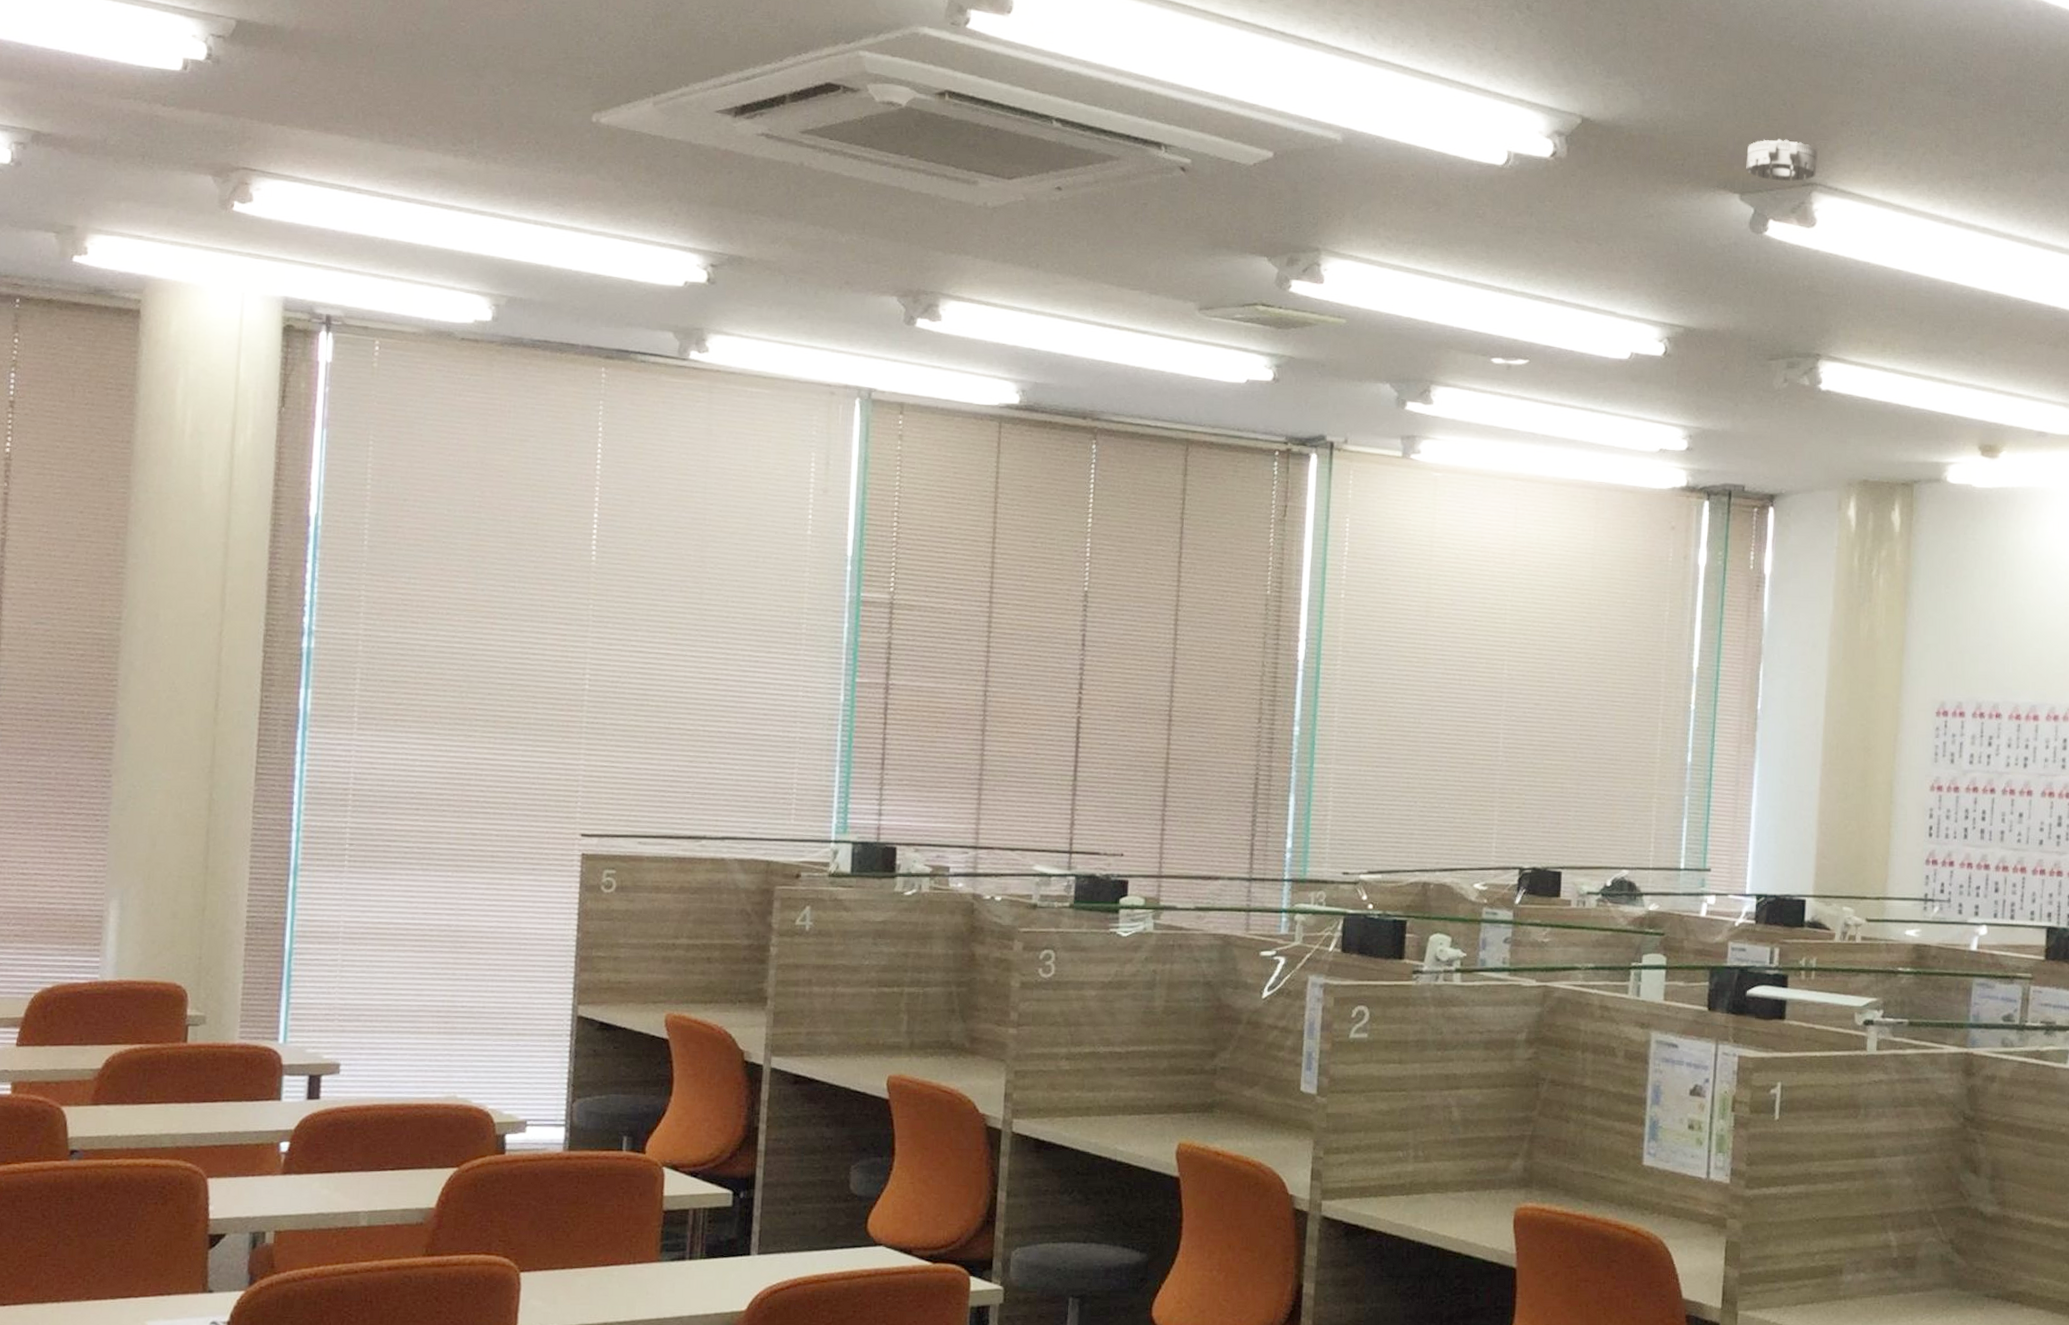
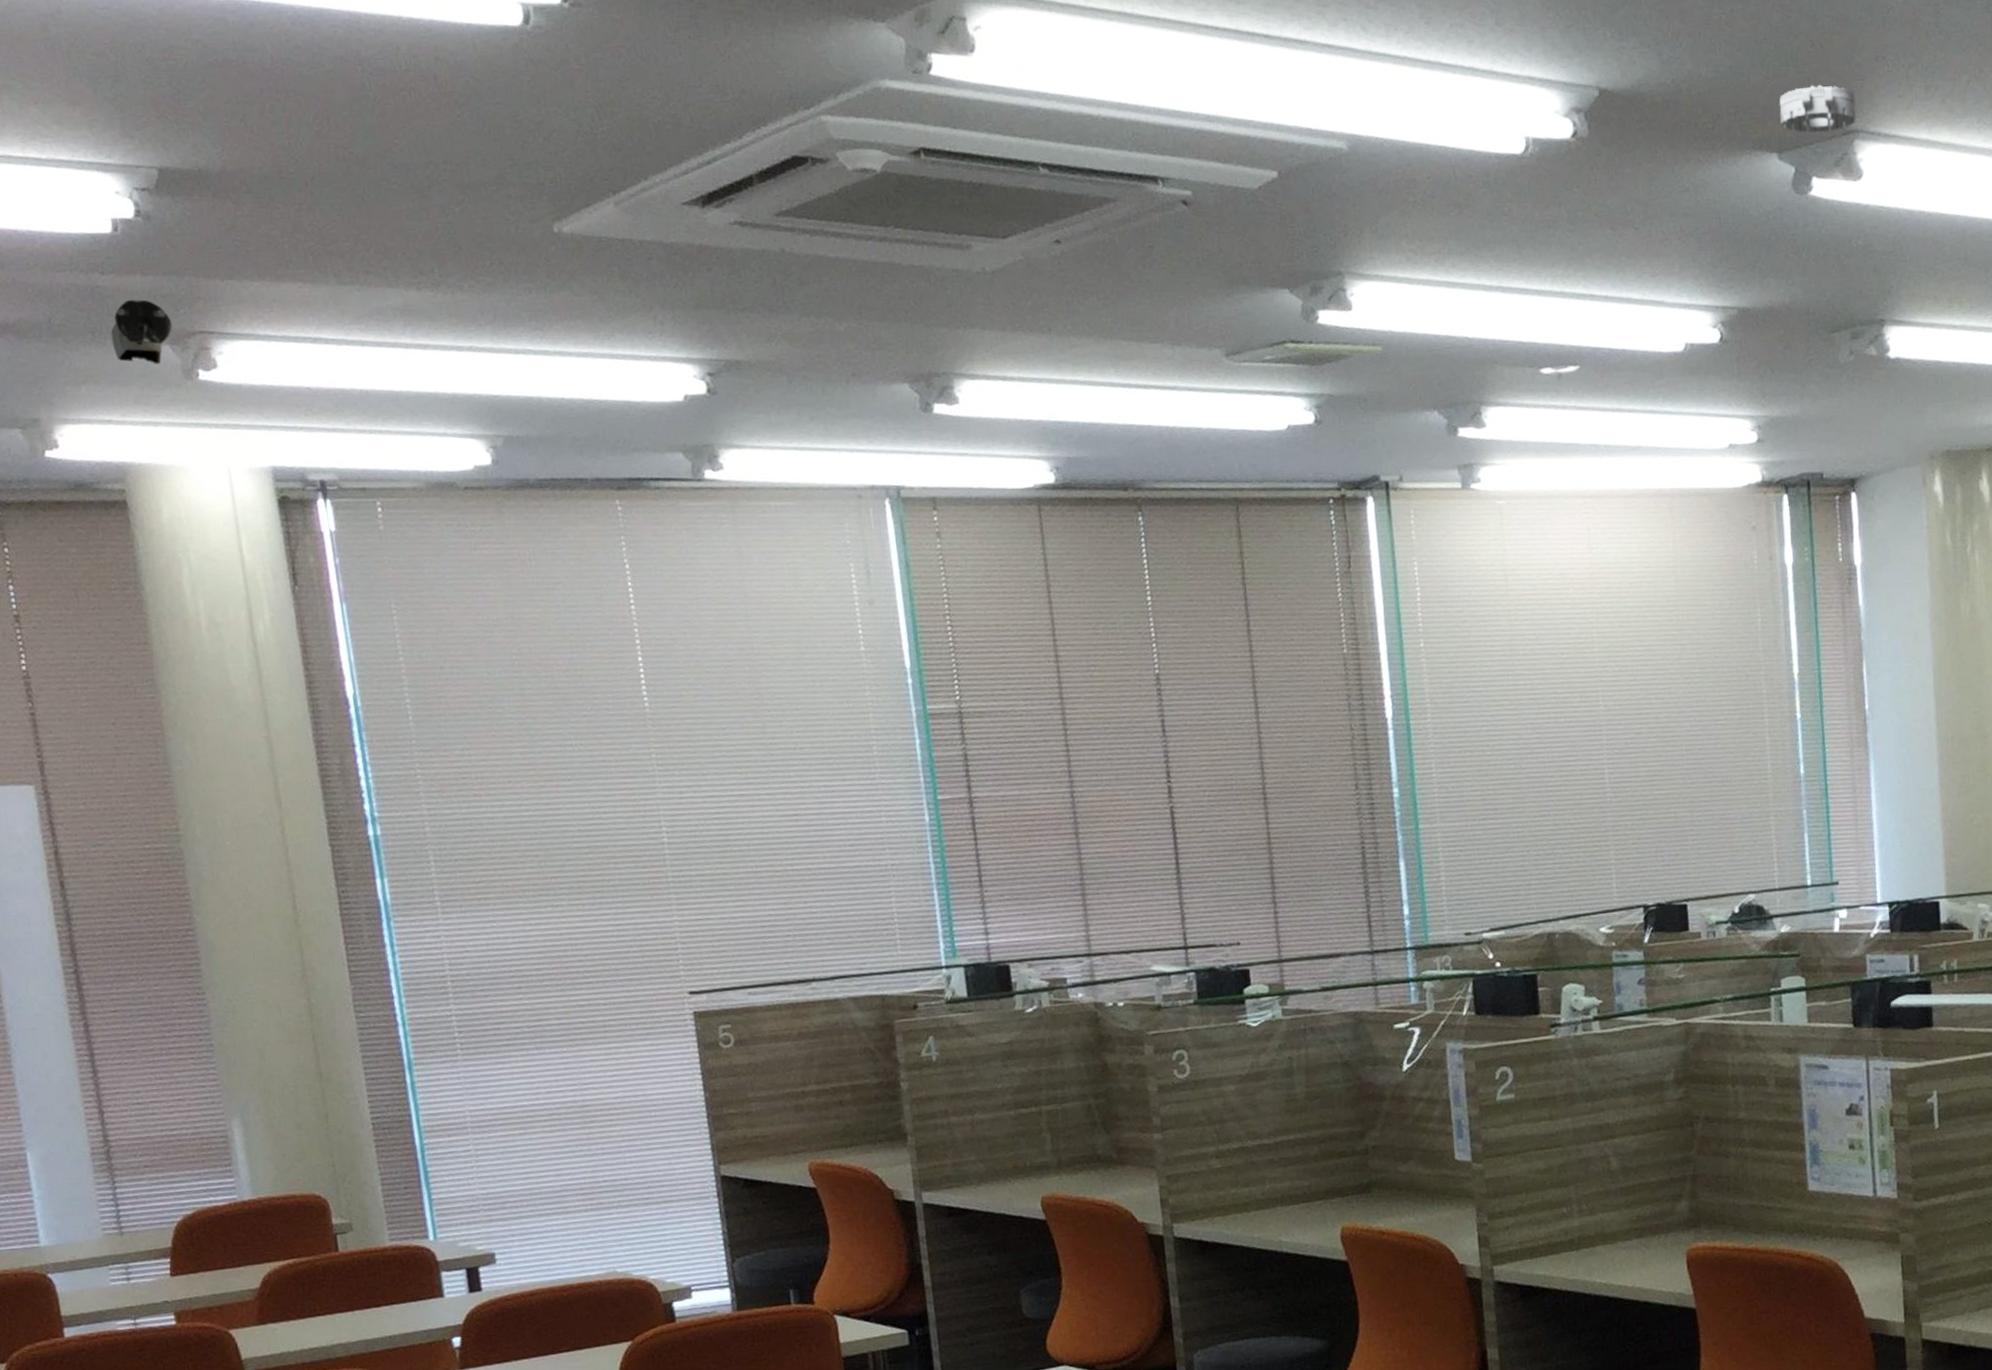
security camera: none [159,131,219,192] -> present [110,299,173,364]

